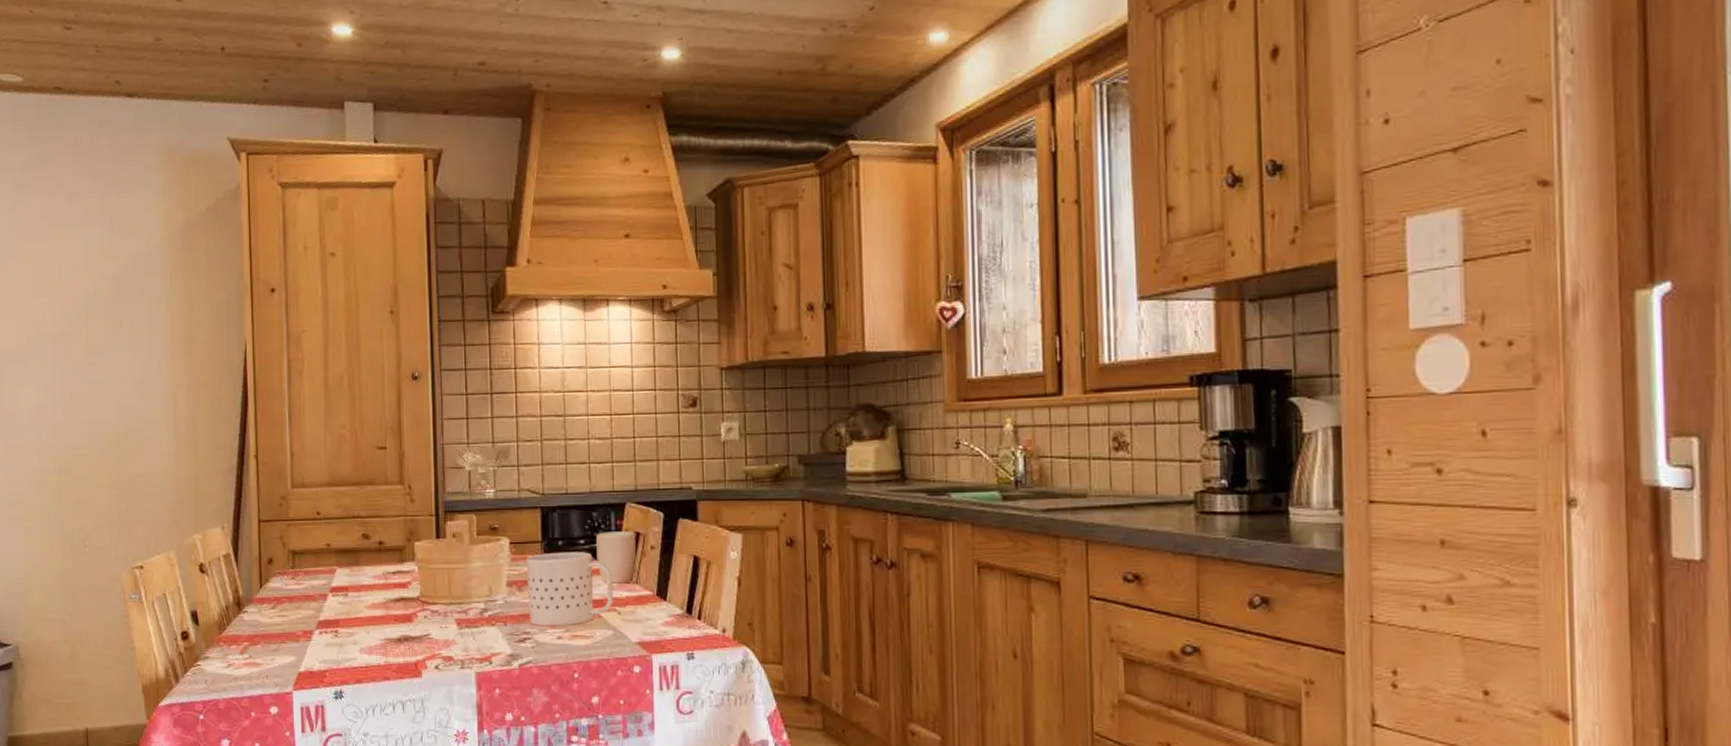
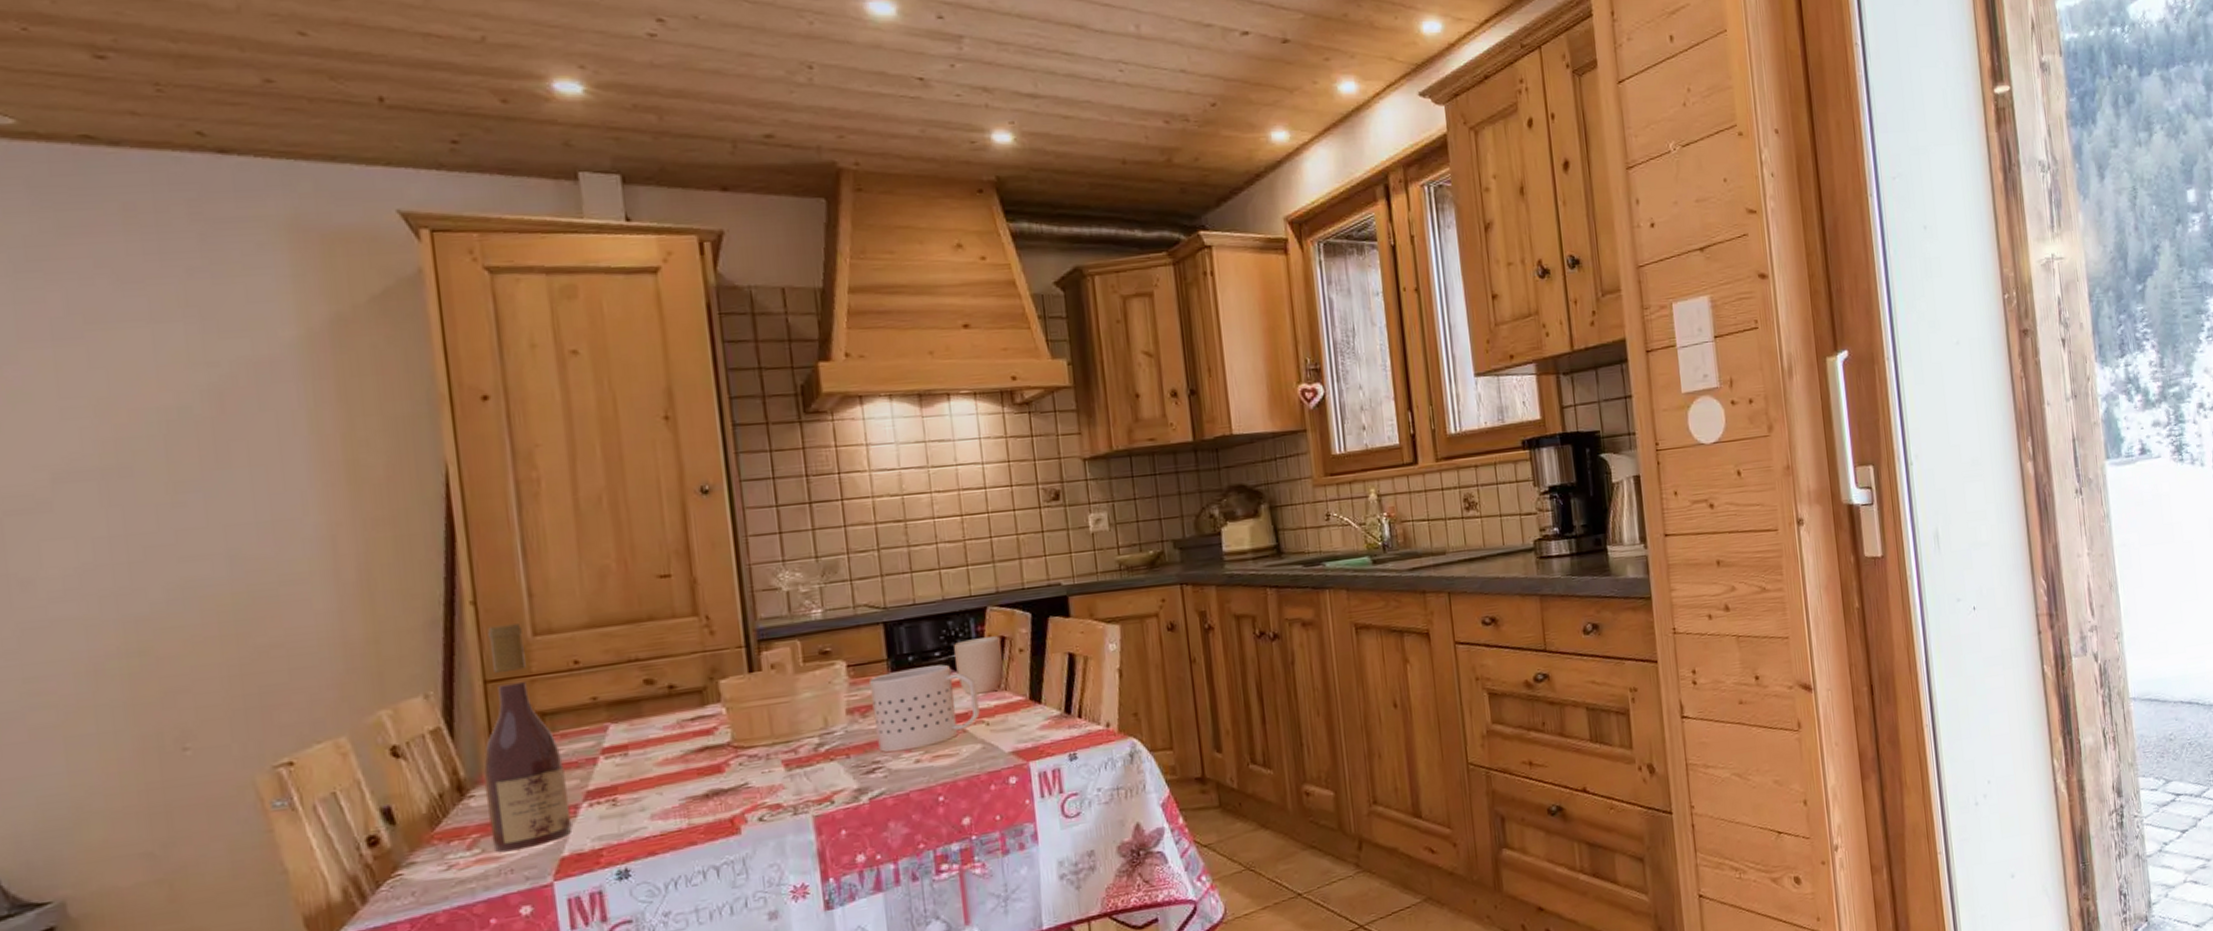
wine bottle: none [253,477,307,661] -> present [482,624,572,853]

